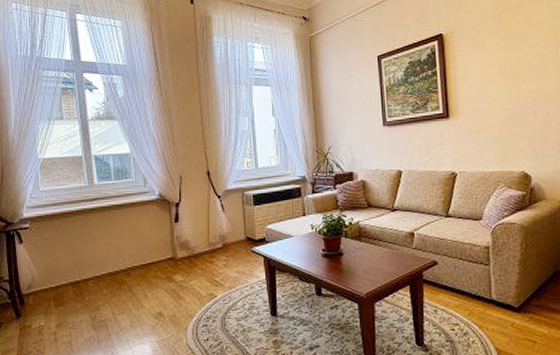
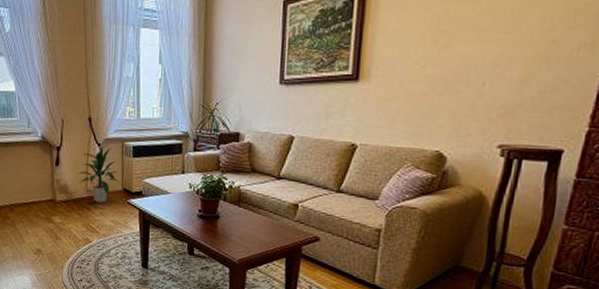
indoor plant: none [198,198,242,255] -> present [77,146,119,203]

